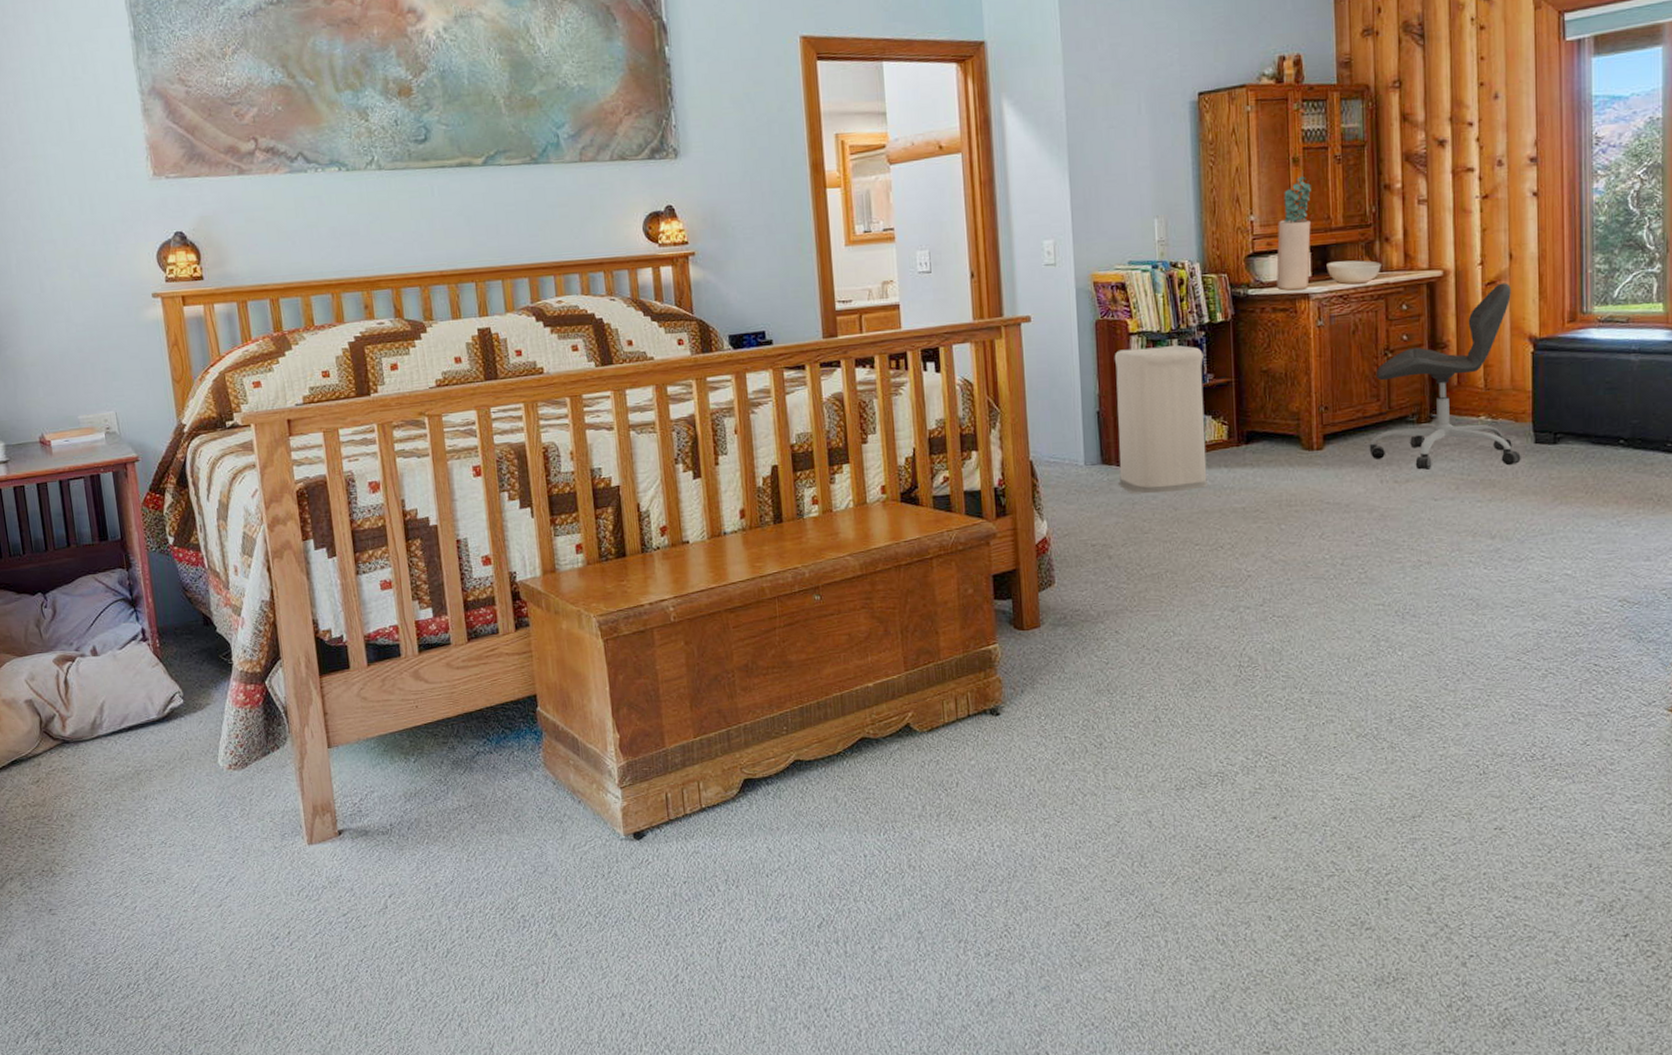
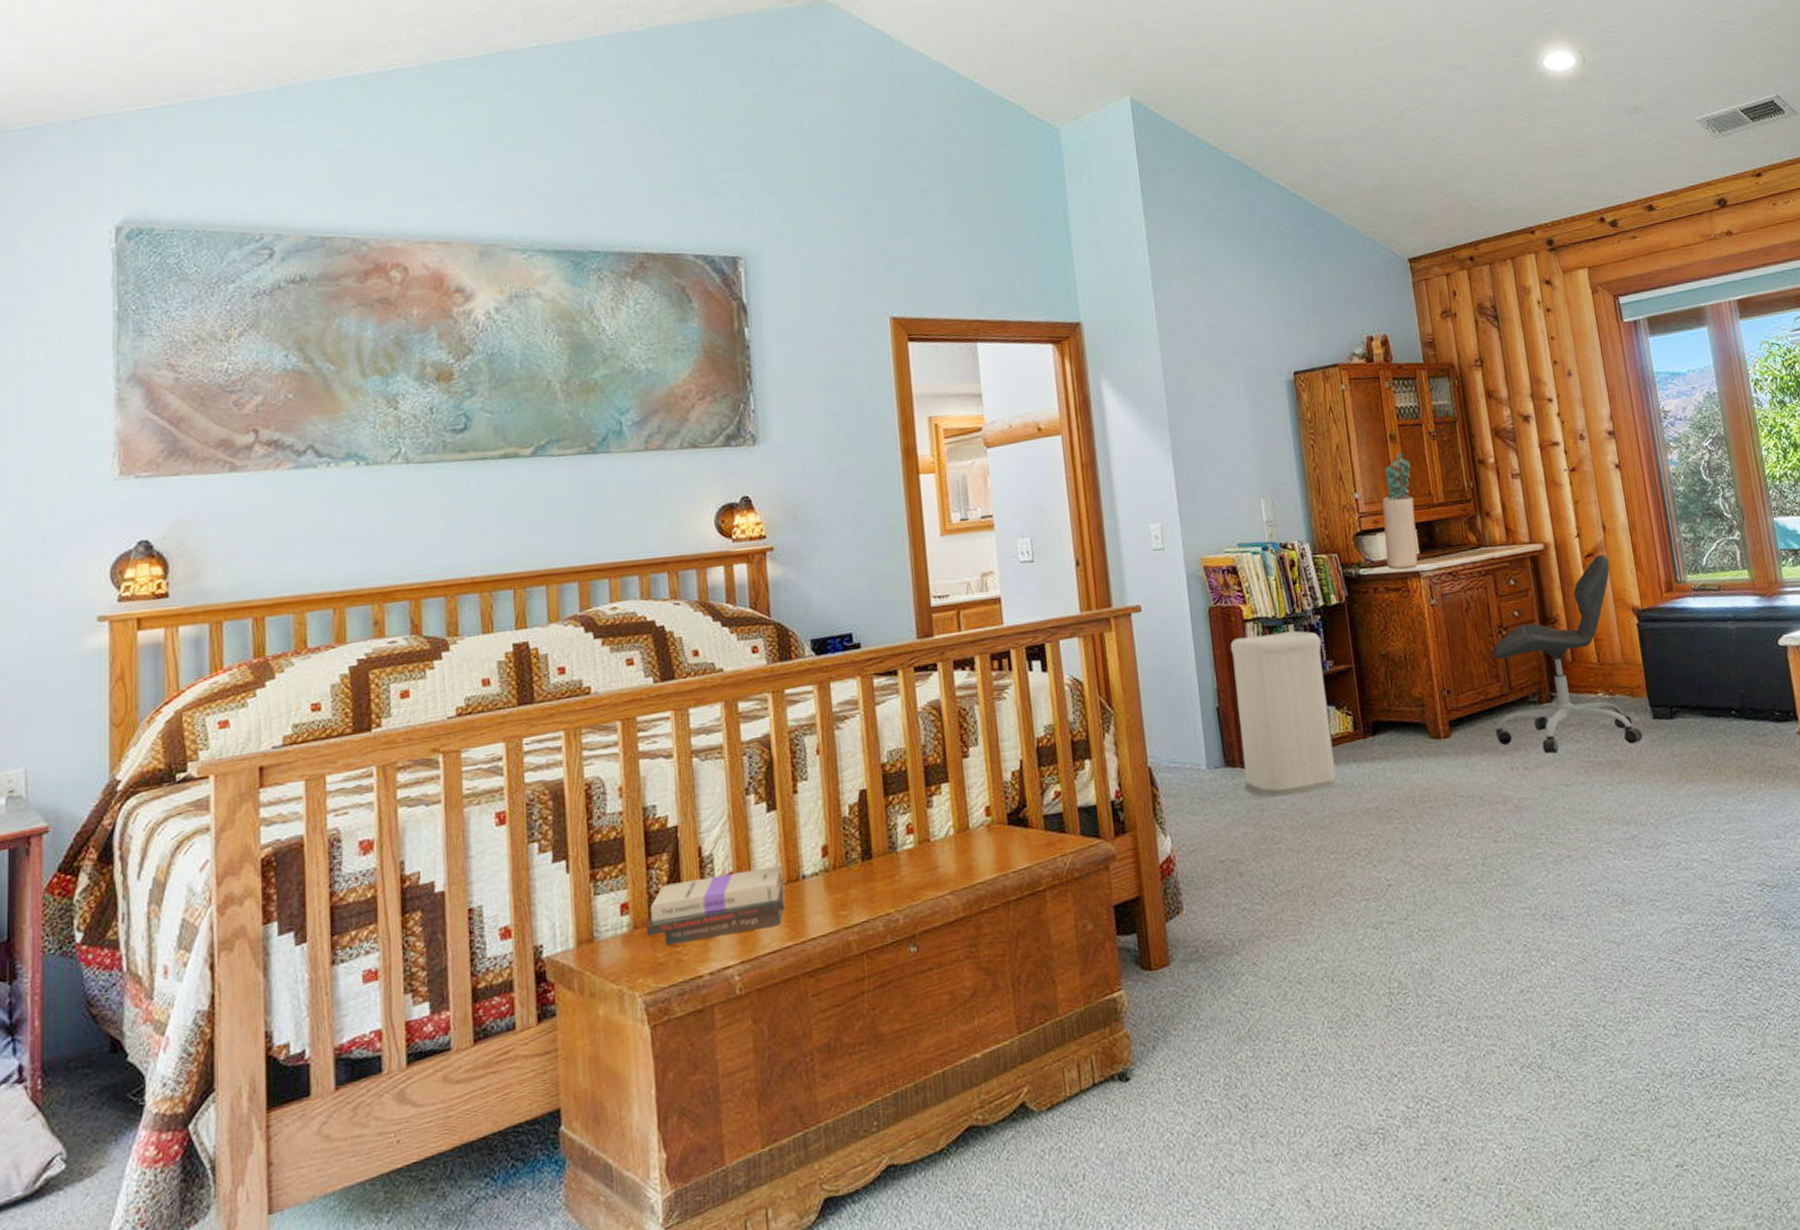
books: none [596,523,710,579] -> present [646,866,785,945]
bowl: present [1326,260,1381,286] -> none [1433,535,1485,562]

